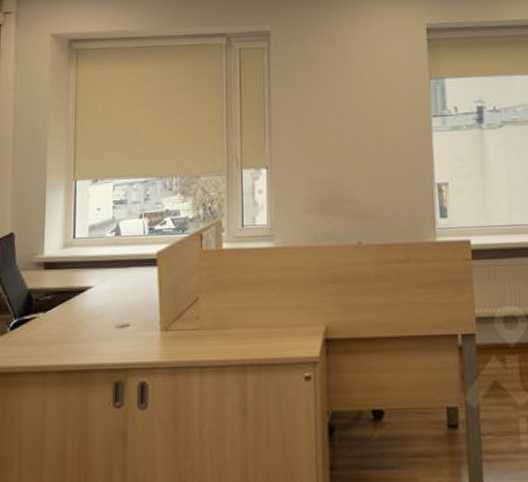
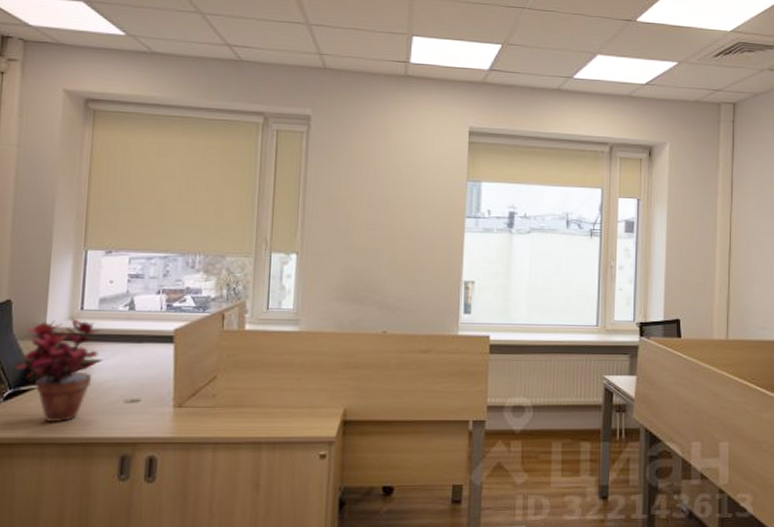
potted plant: none [19,246,92,350] -> present [15,318,102,422]

